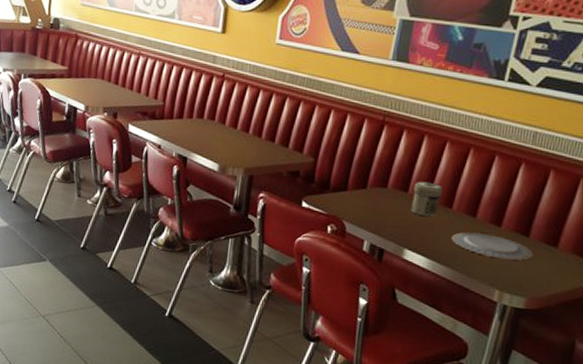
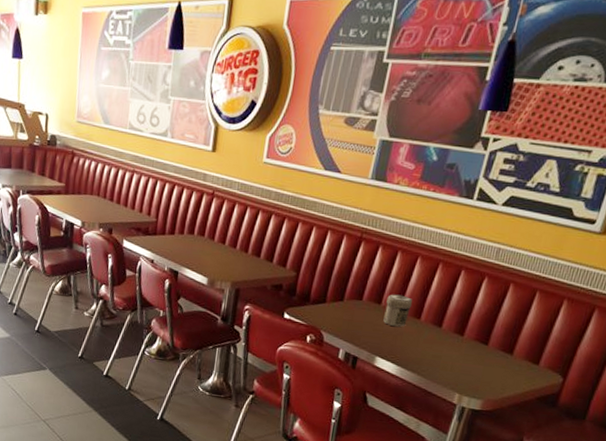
plate: present [451,232,534,261] -> none [418,341,491,367]

